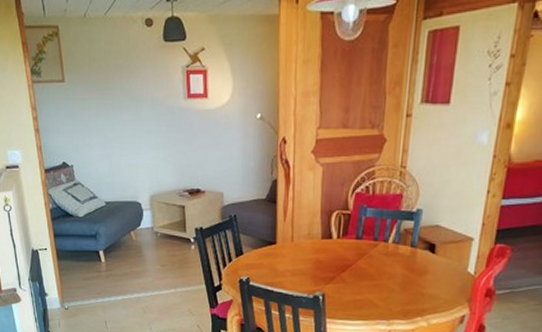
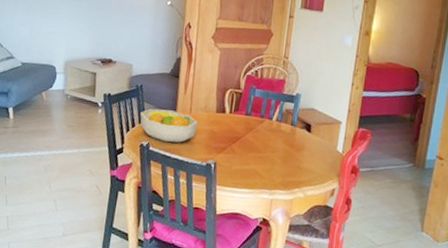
fruit bowl: none [236,240,301,276] -> present [140,108,198,143]

